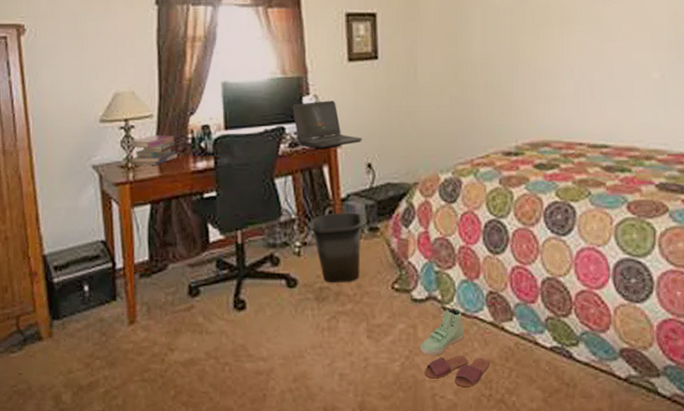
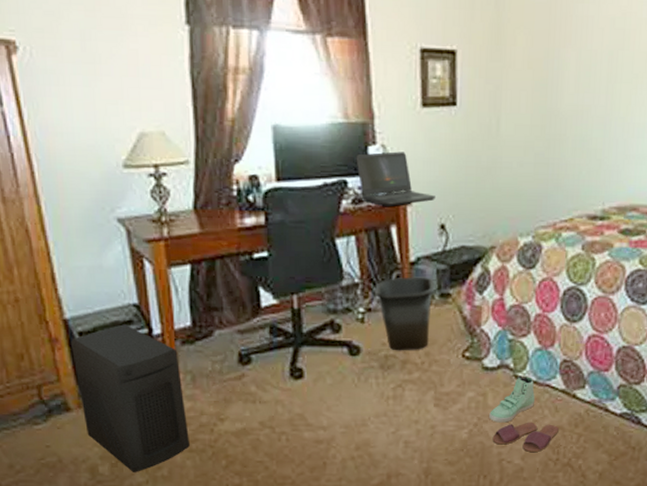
computer tower: none [47,259,143,401] -> present [71,324,190,472]
books: present [130,135,177,165] -> none [163,185,221,220]

